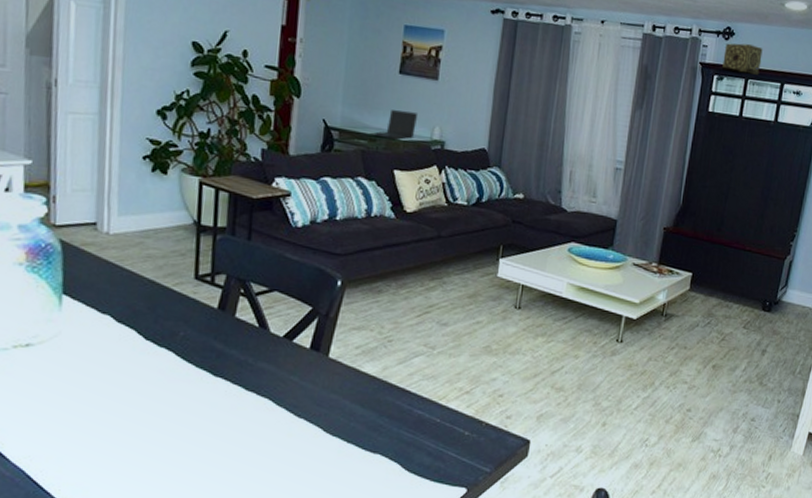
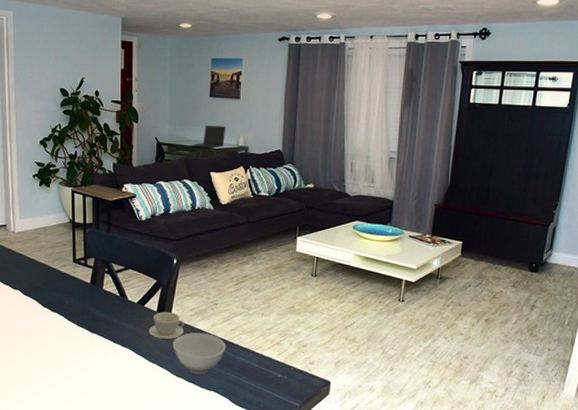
teacup: none [296,349,346,386] -> present [149,312,184,339]
bowl: none [328,377,401,434] -> present [173,333,226,376]
decorative box: present [722,43,763,76] -> none [480,41,518,68]

